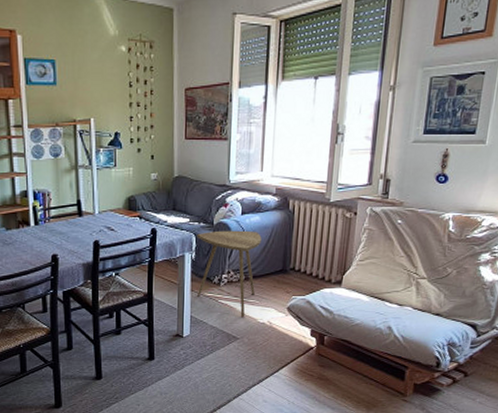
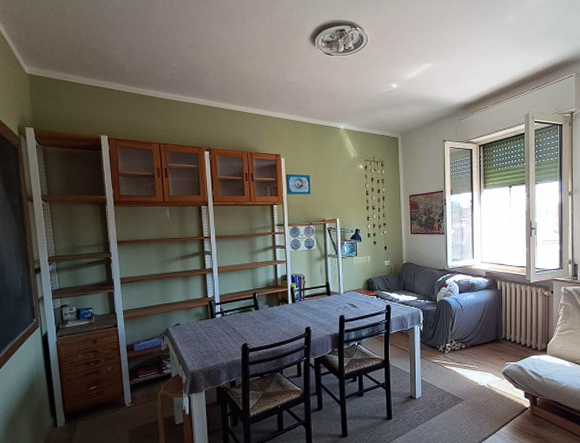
side table: present [197,230,262,318] -> none [424,306,477,381]

